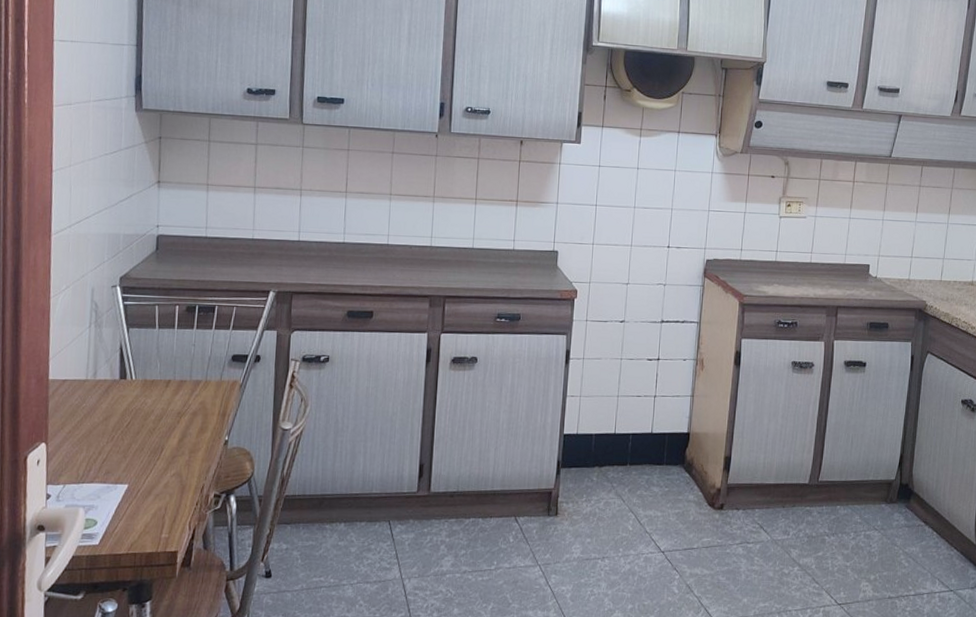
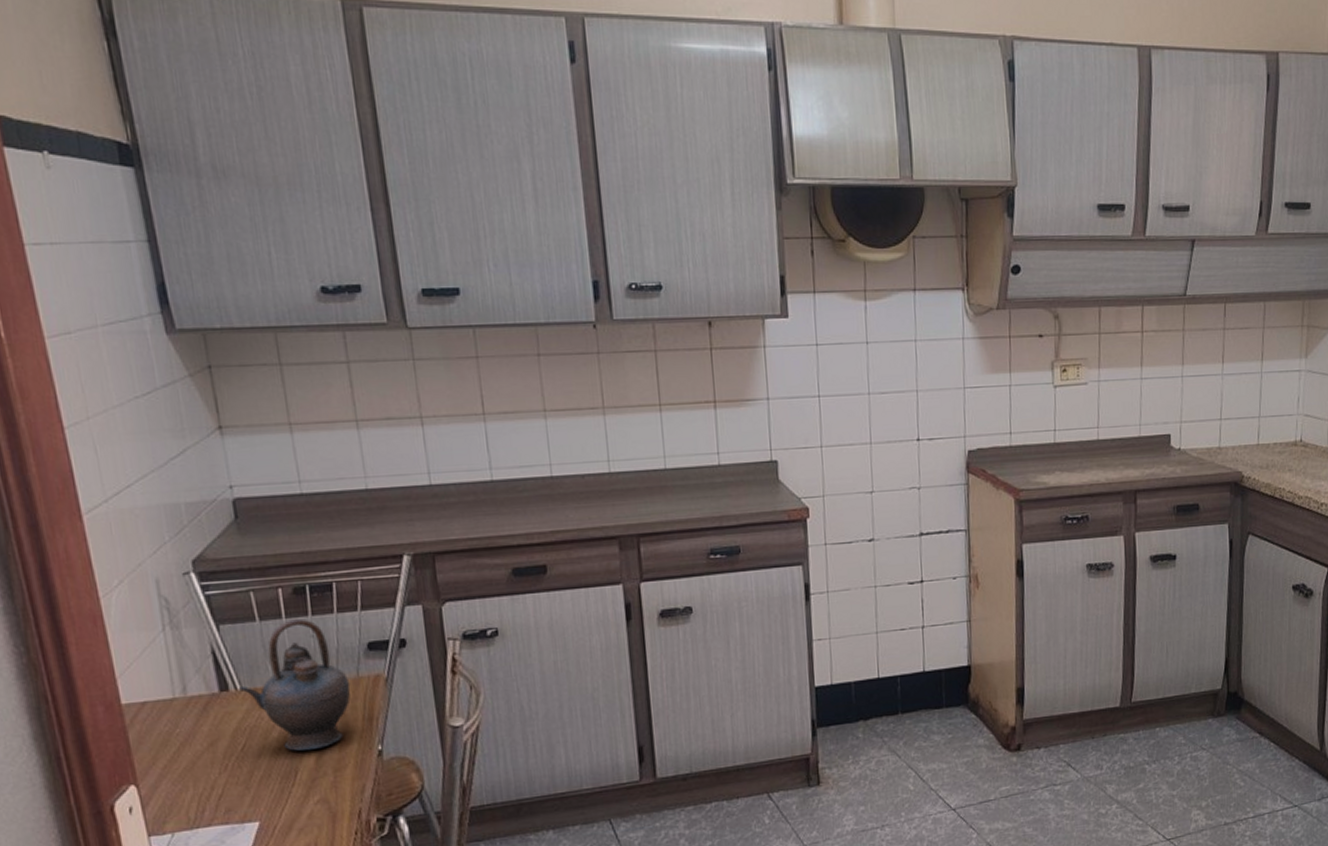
teapot: none [133,330,214,434] -> present [238,619,351,751]

